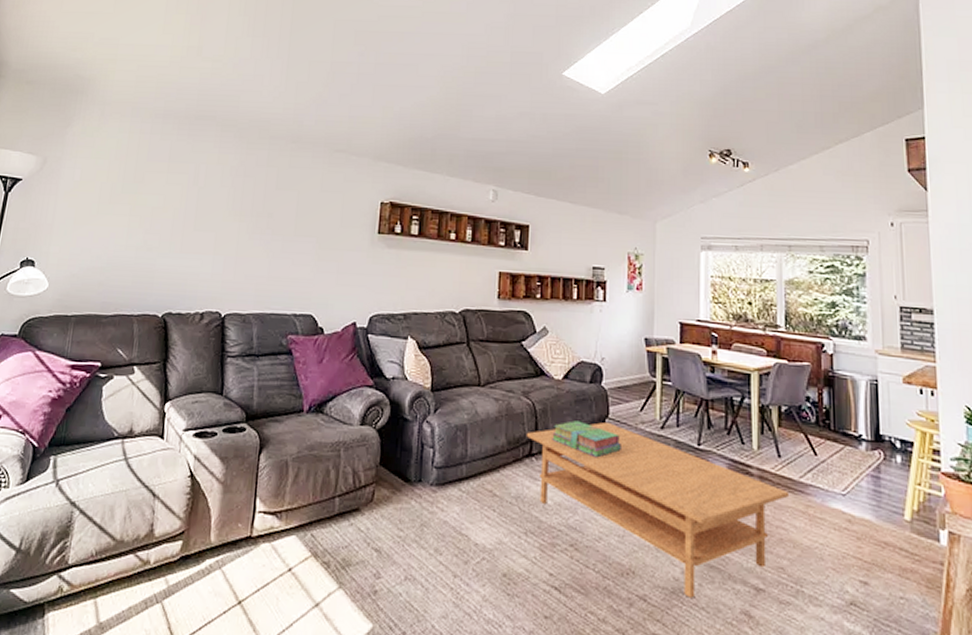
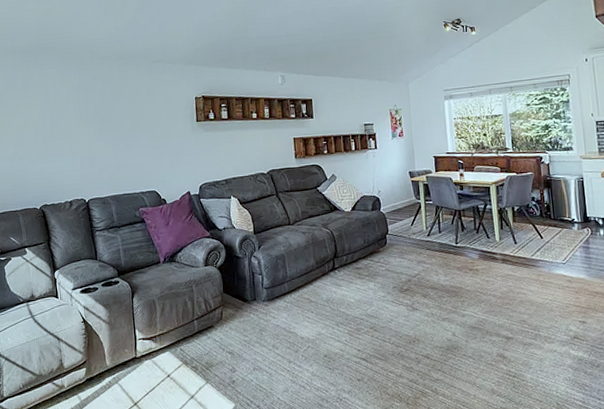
coffee table: present [527,421,790,598] -> none [329,237,525,351]
stack of books: present [552,420,621,458] -> none [348,239,400,264]

